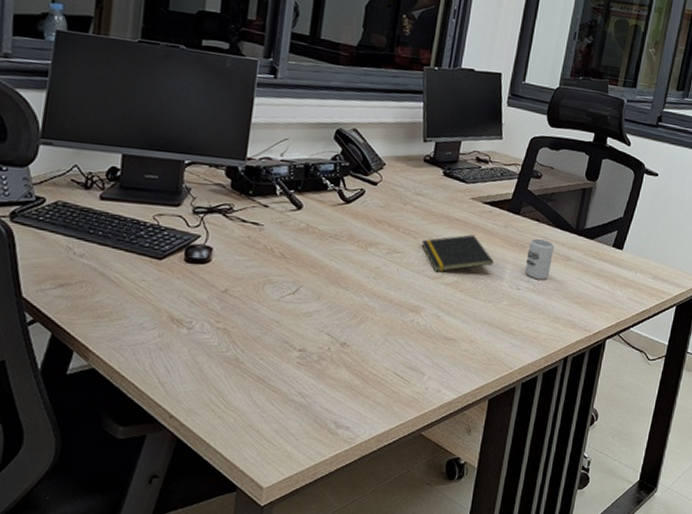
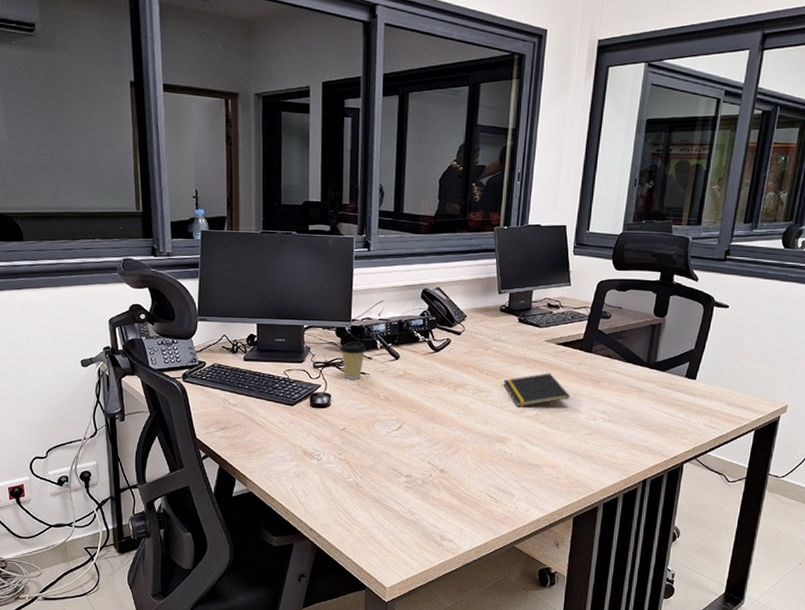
coffee cup: none [228,184,263,231] -> present [339,341,366,379]
cup: present [524,239,554,280] -> none [599,374,627,411]

